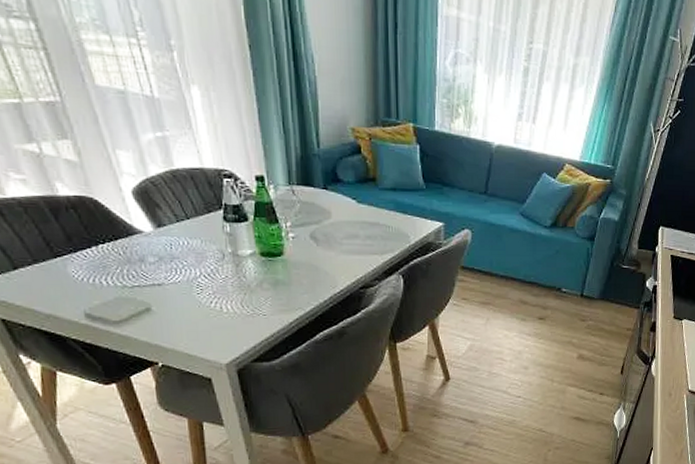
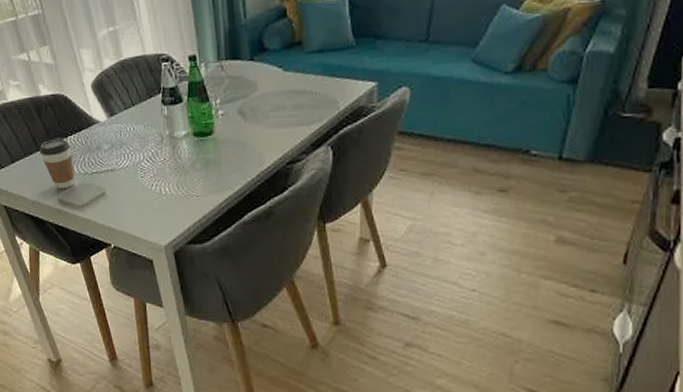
coffee cup: none [56,245,109,303] -> present [39,138,75,189]

